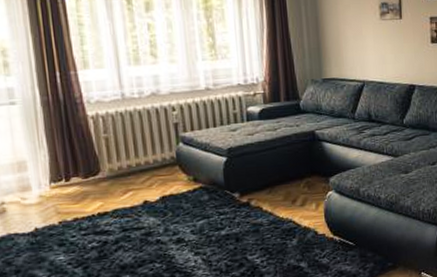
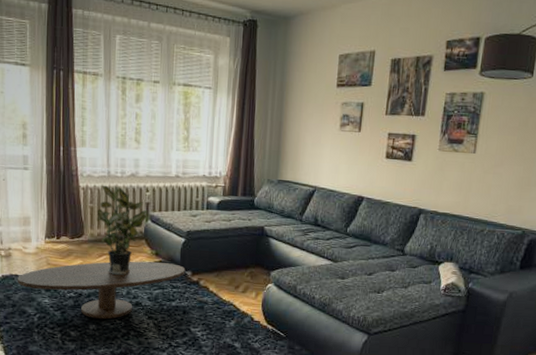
coffee table: none [18,187,232,268] -> present [18,261,186,319]
potted plant: none [114,108,179,212] -> present [96,184,148,275]

